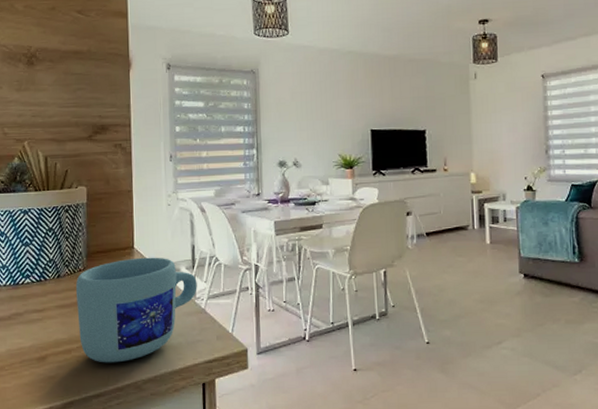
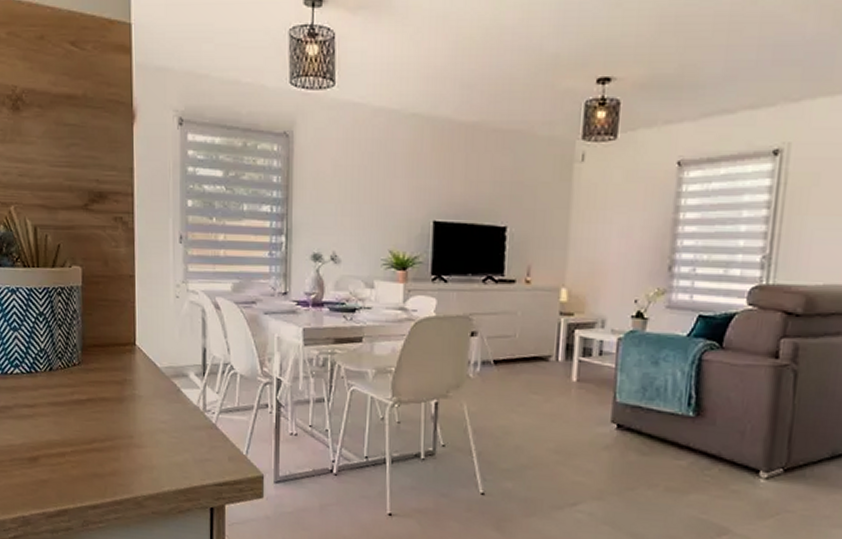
mug: present [75,257,197,363] -> none [69,356,208,474]

